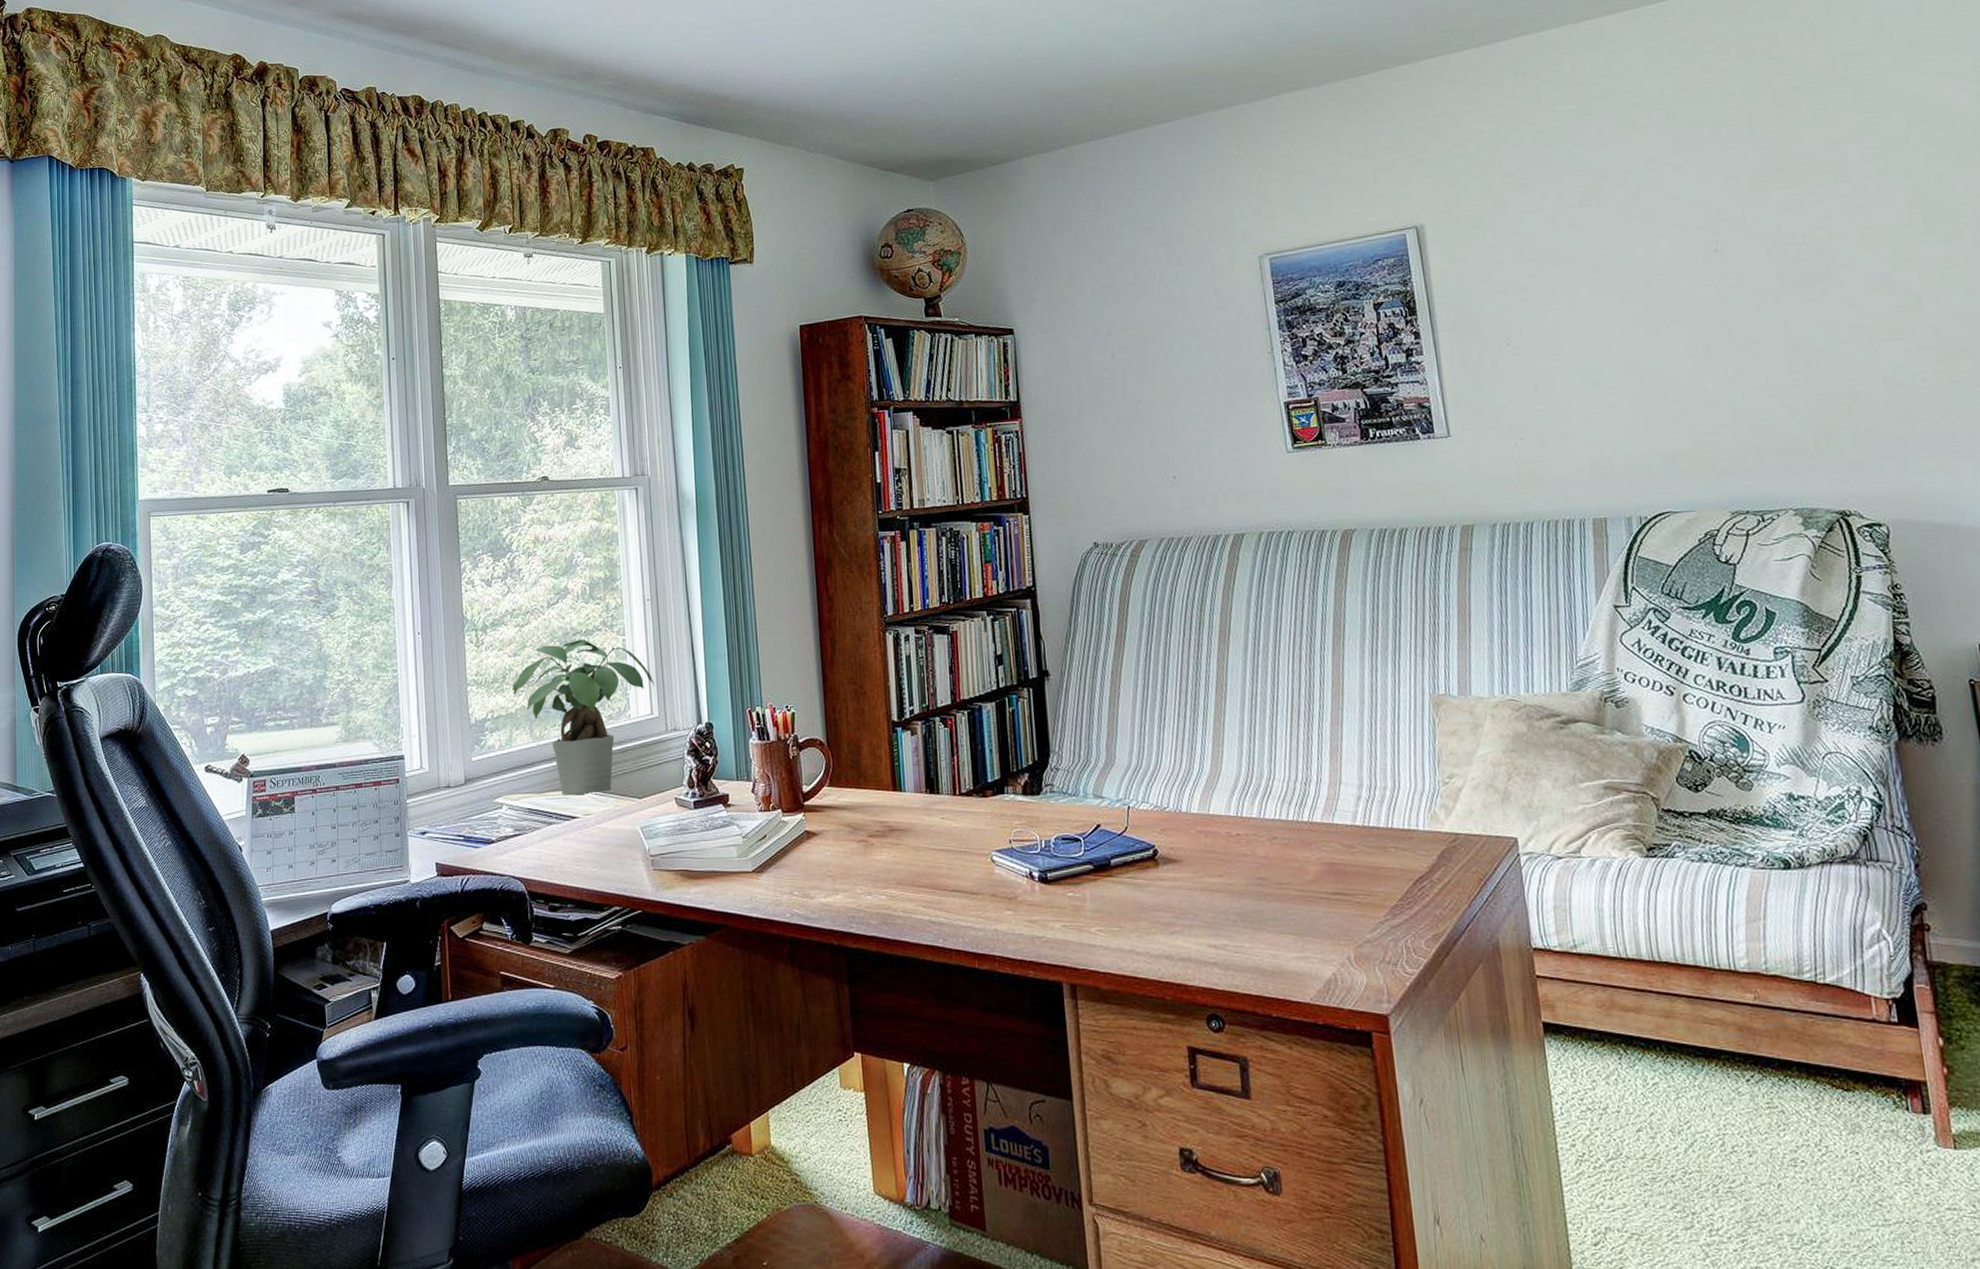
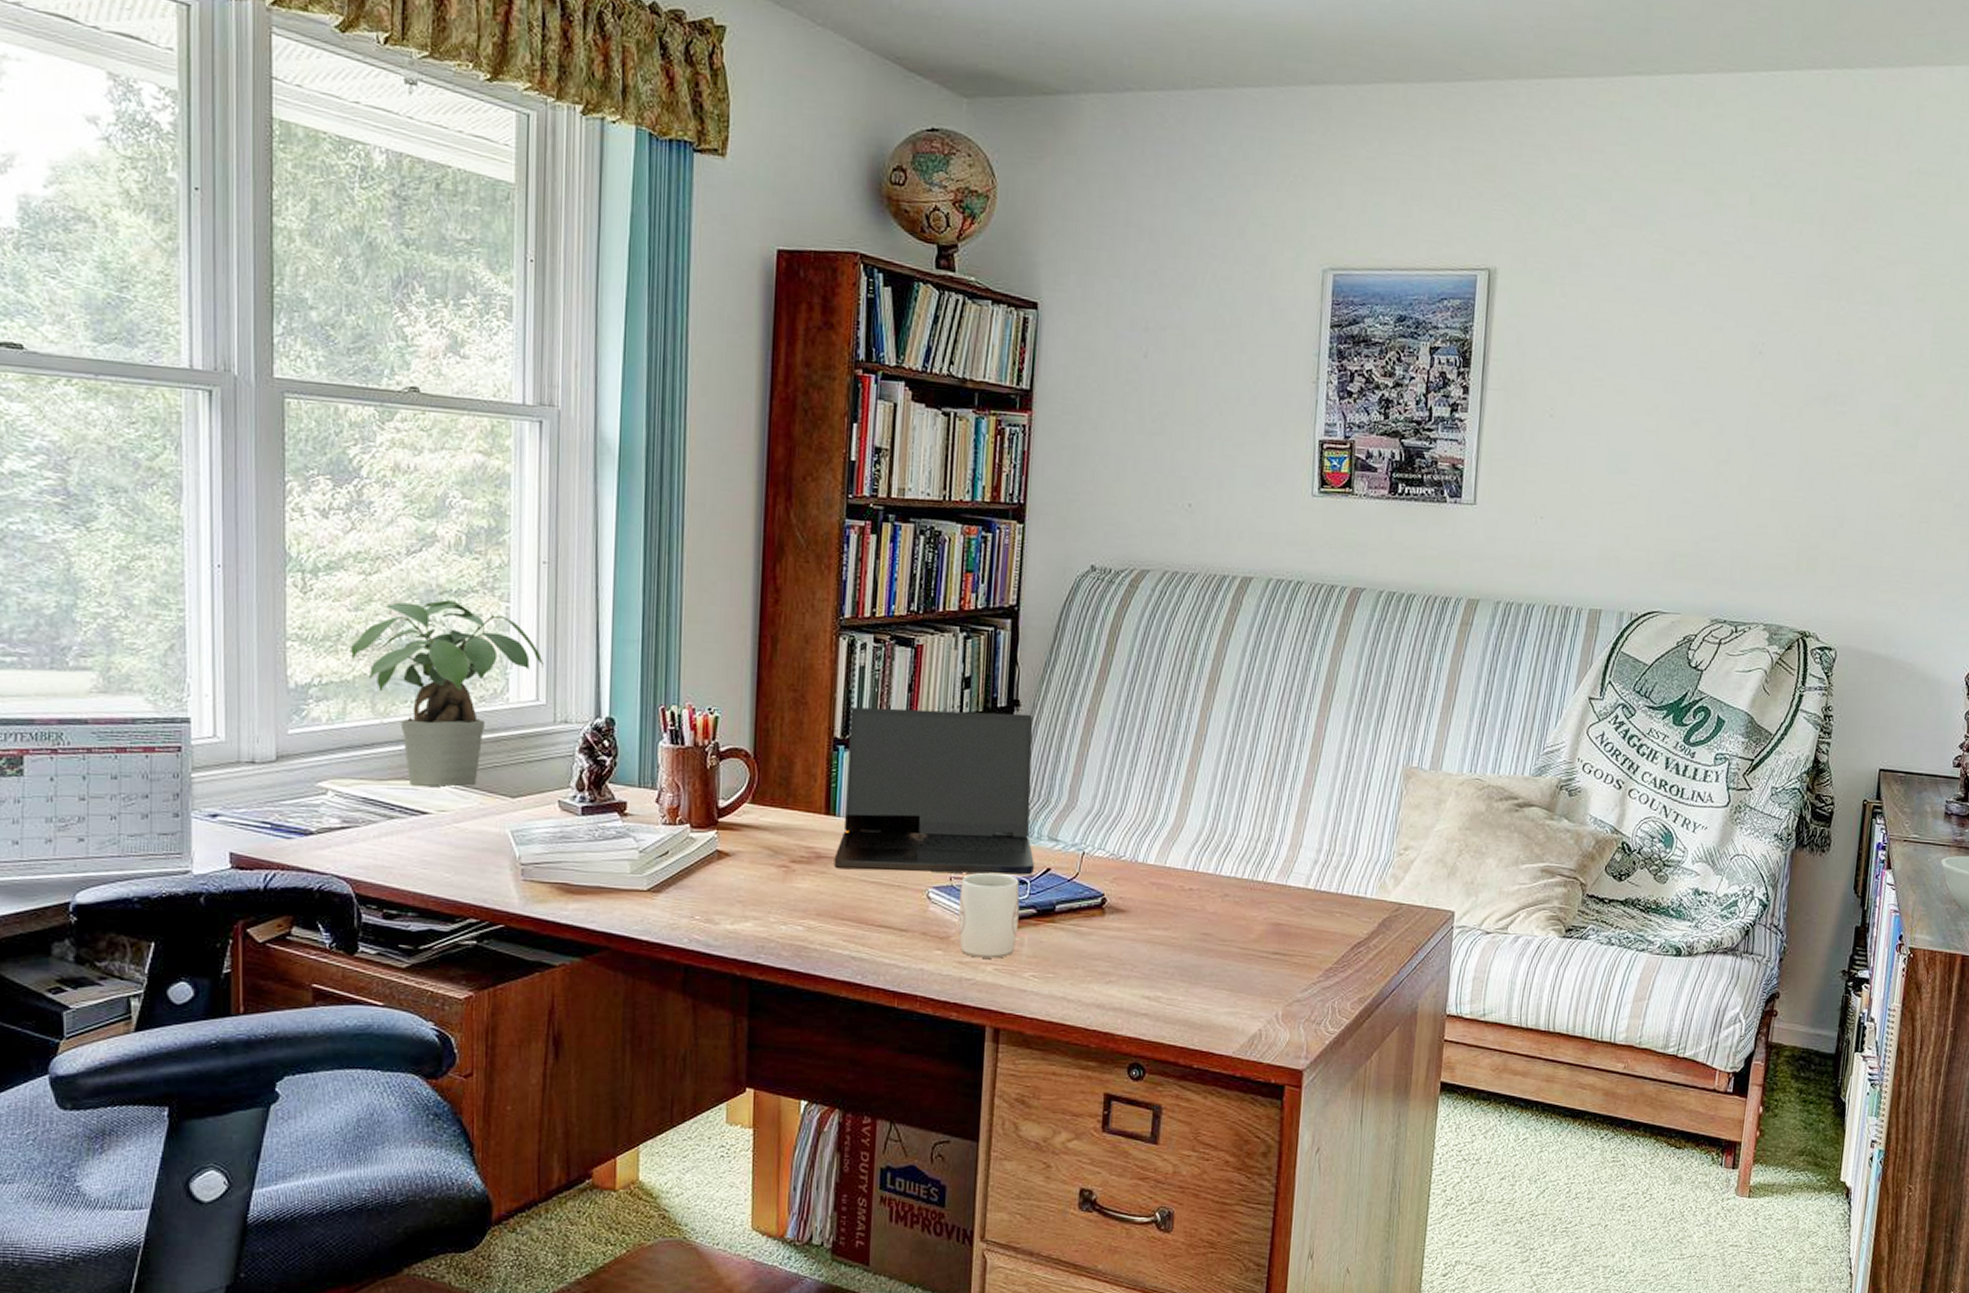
laptop: none [903,682,1085,840] -> present [833,707,1034,875]
mug: none [1020,832,1079,916] -> present [958,872,1020,958]

